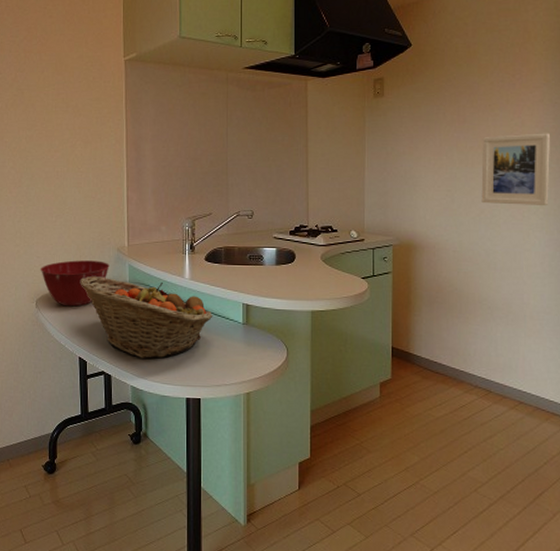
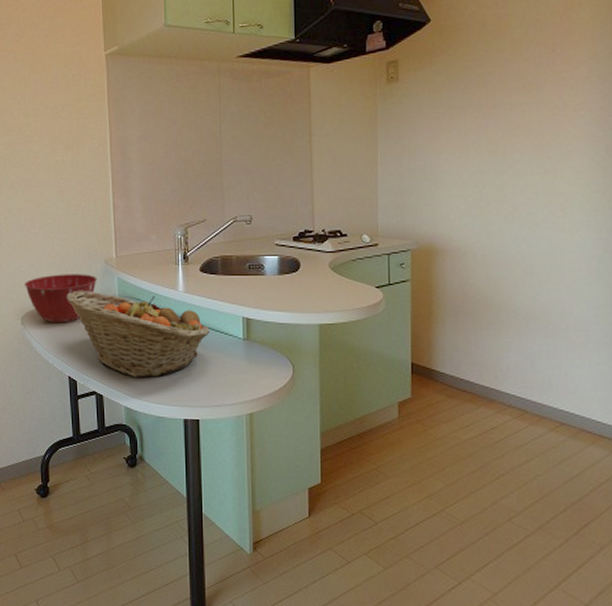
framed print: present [481,133,550,205] -> none [514,115,598,200]

